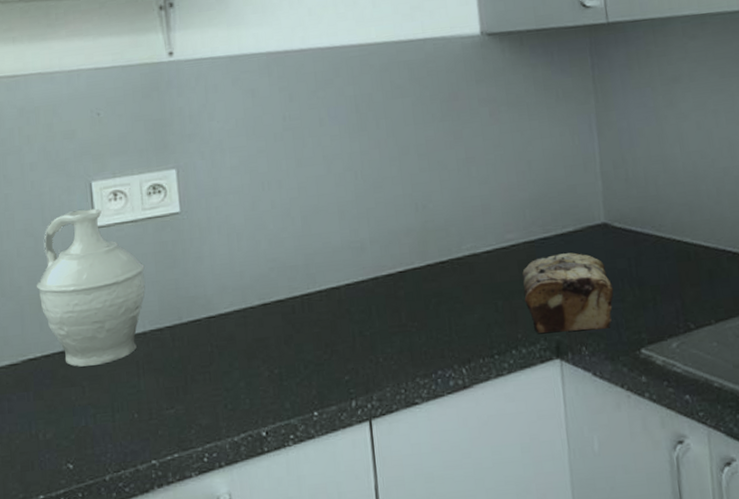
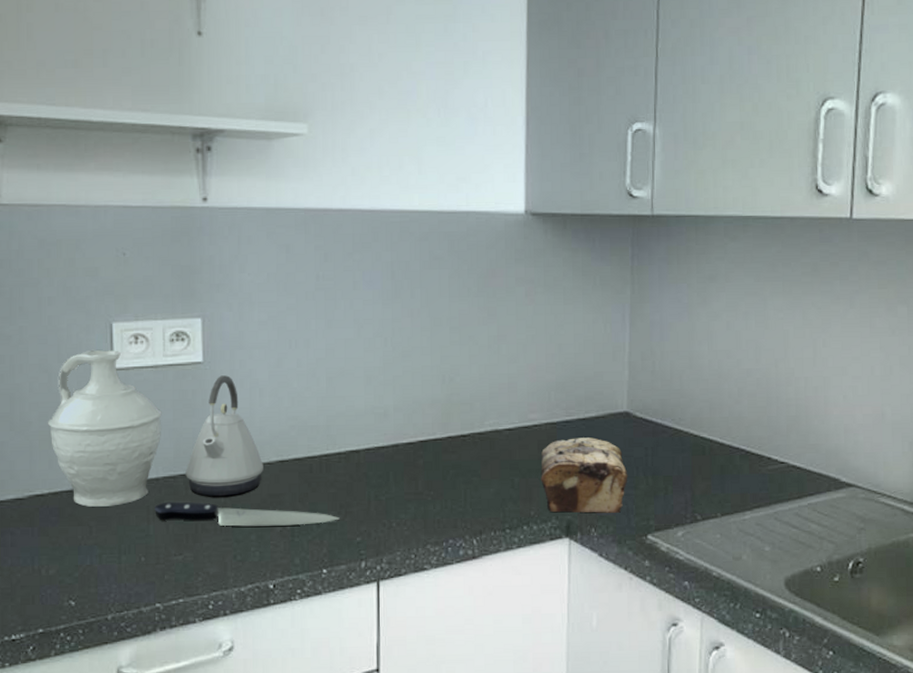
kitchen knife: none [144,352,326,375] -> present [154,501,340,527]
kettle: none [171,223,247,348] -> present [185,375,263,498]

